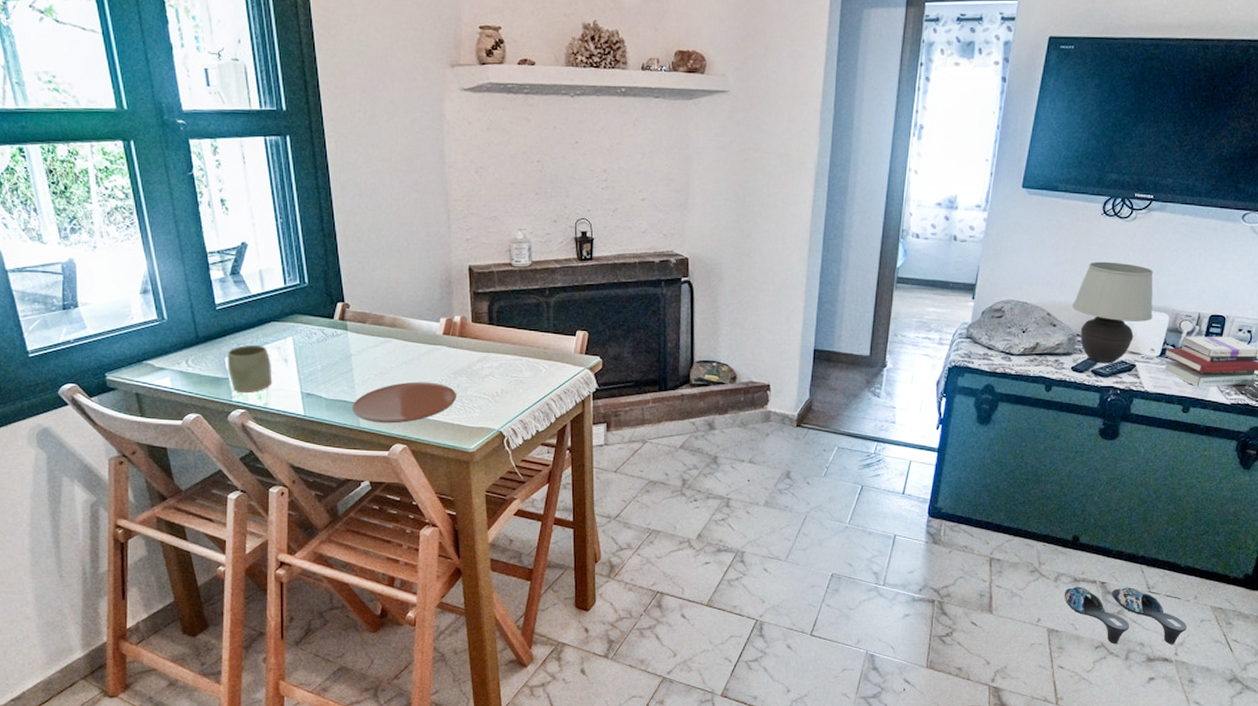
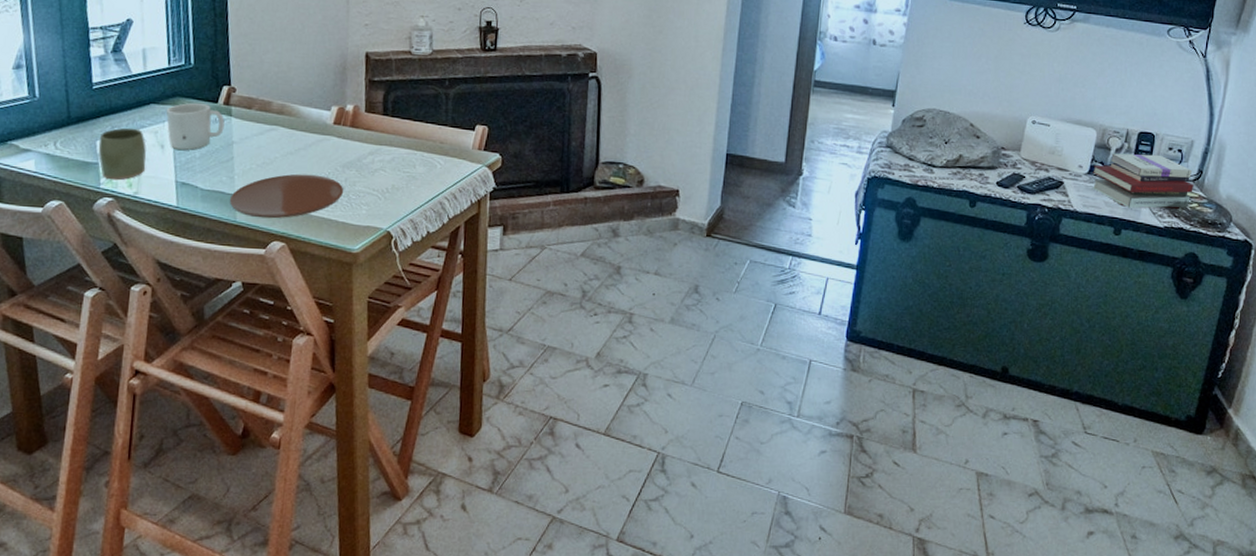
mug: none [286,319,341,363] -> present [166,102,225,150]
slippers: present [1065,586,1187,644] -> none [994,424,1127,493]
table lamp: present [1072,261,1154,364] -> none [996,72,1080,180]

